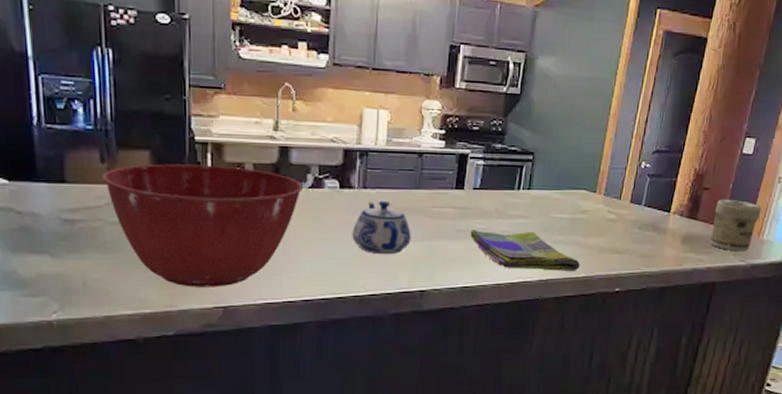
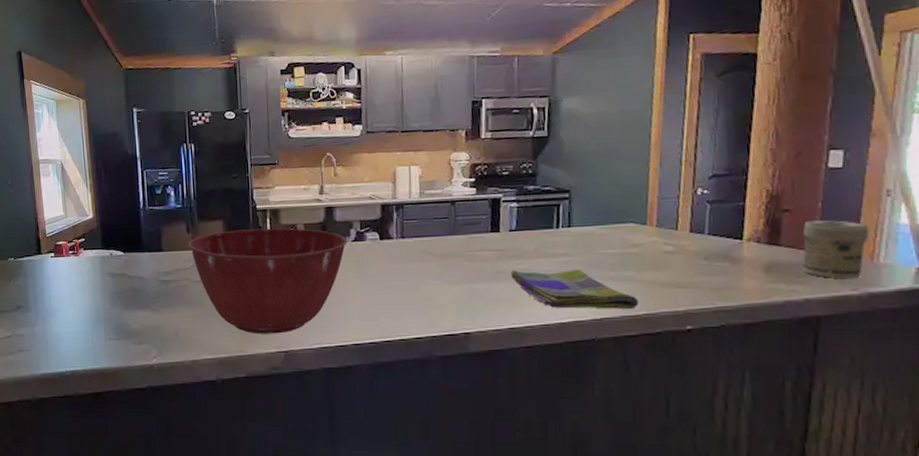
teapot: present [352,200,411,255] -> none [394,248,451,299]

